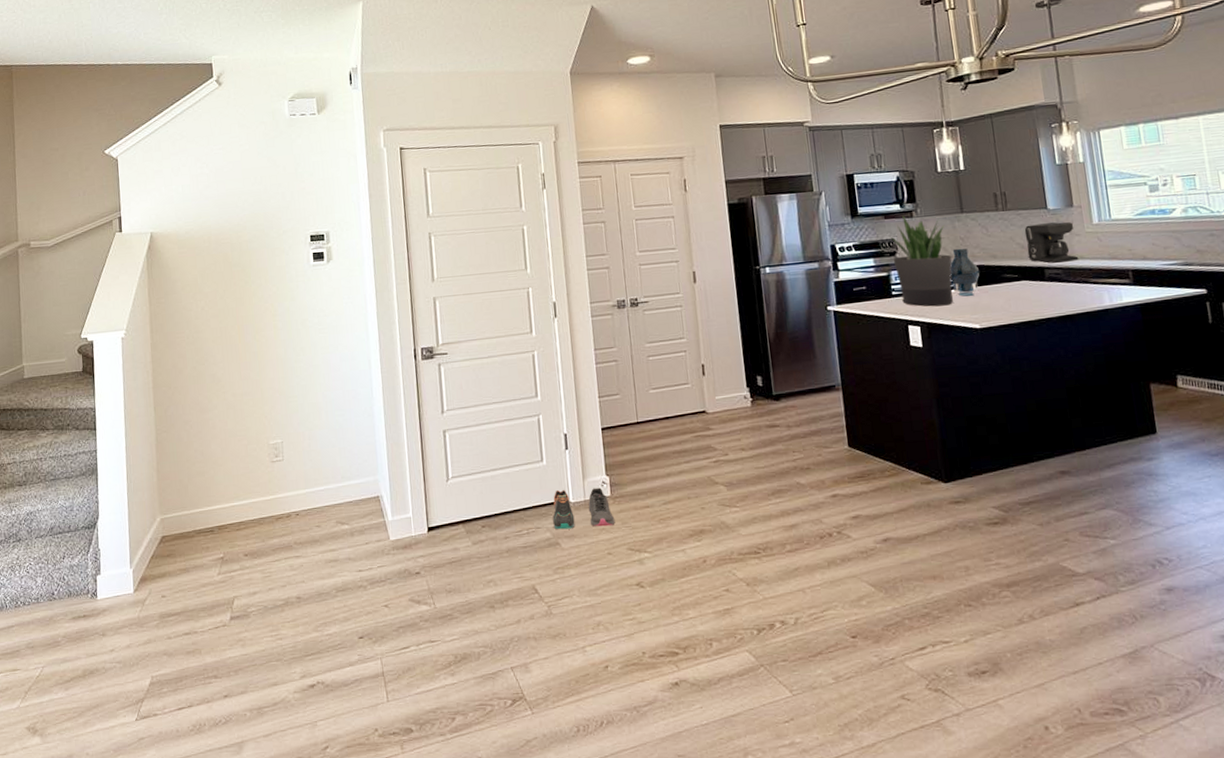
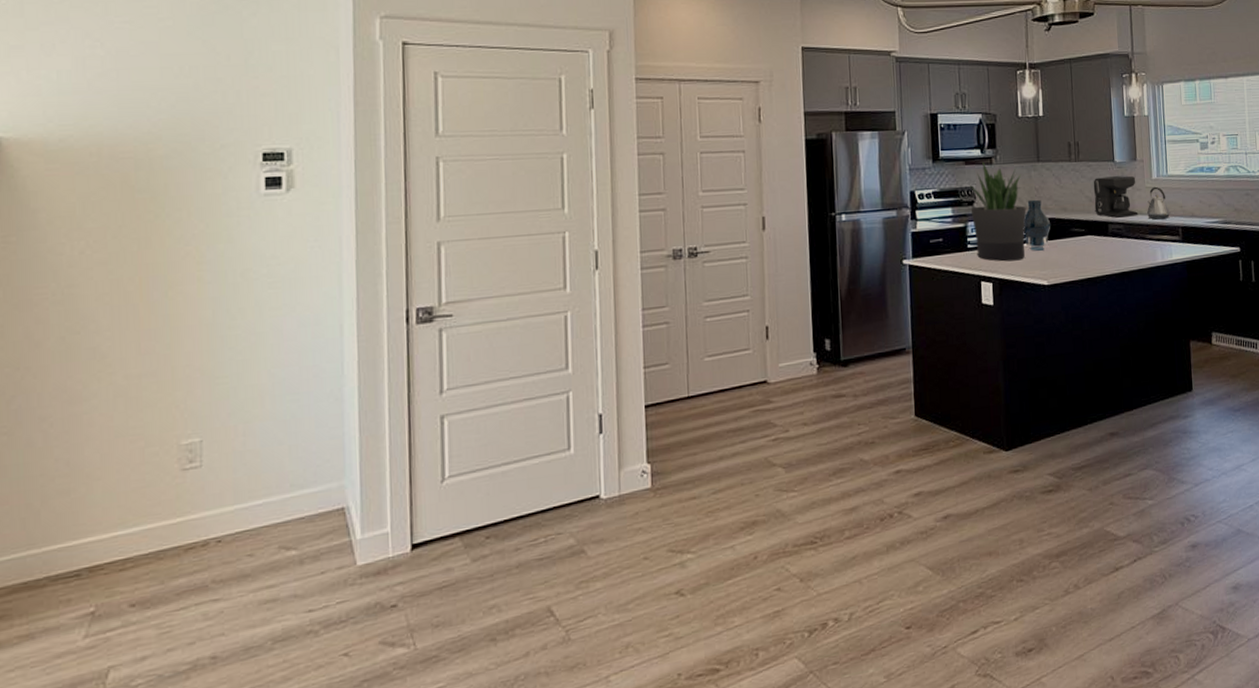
athletic shoe: present [552,490,575,530] -> none [578,484,606,534]
athletic shoe: present [588,487,615,527] -> none [623,478,655,528]
kettle: none [1089,231,1117,264] -> present [1147,186,1170,220]

